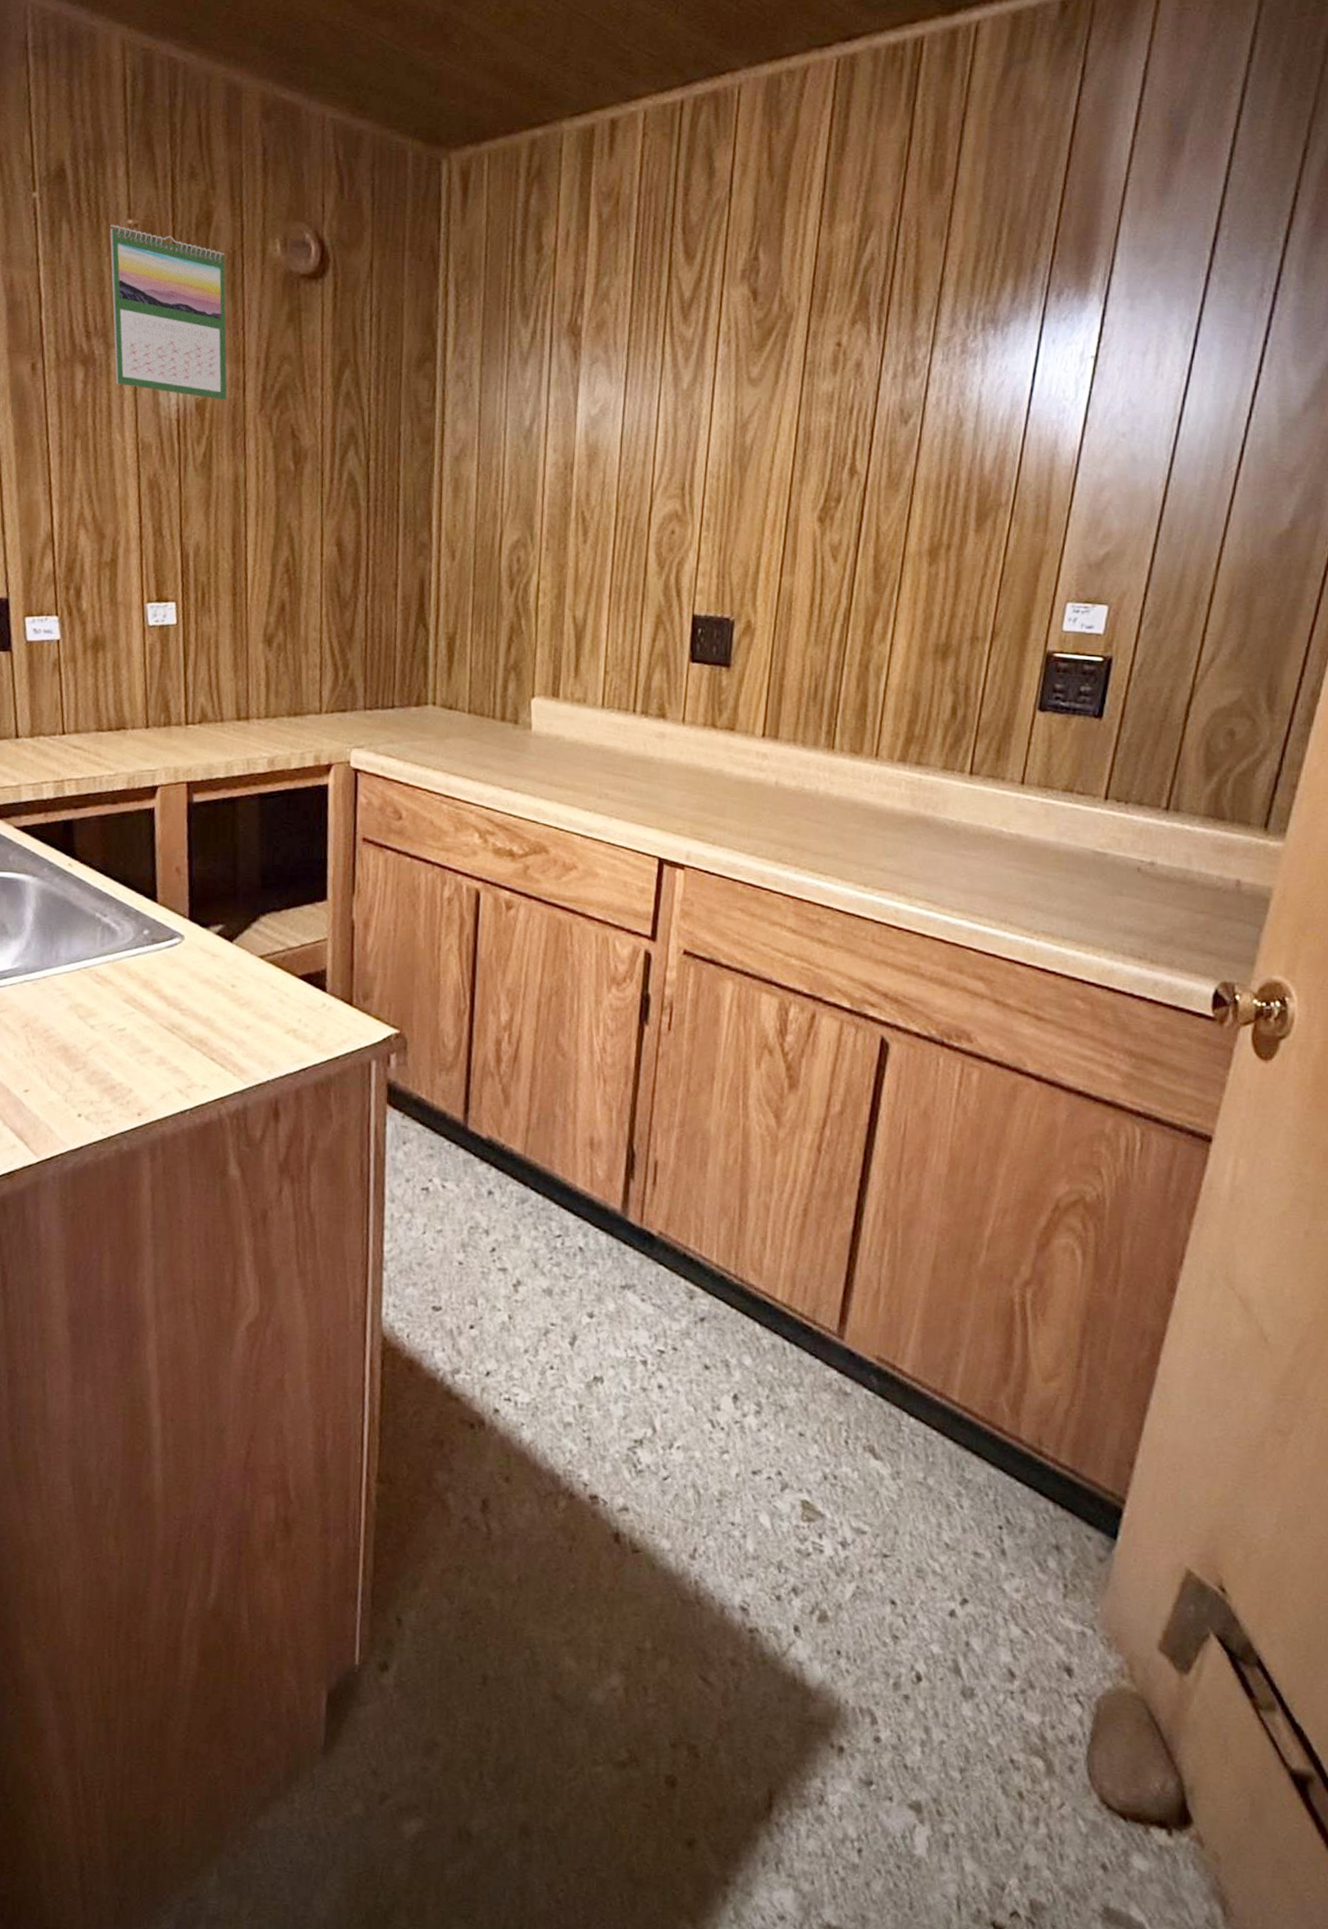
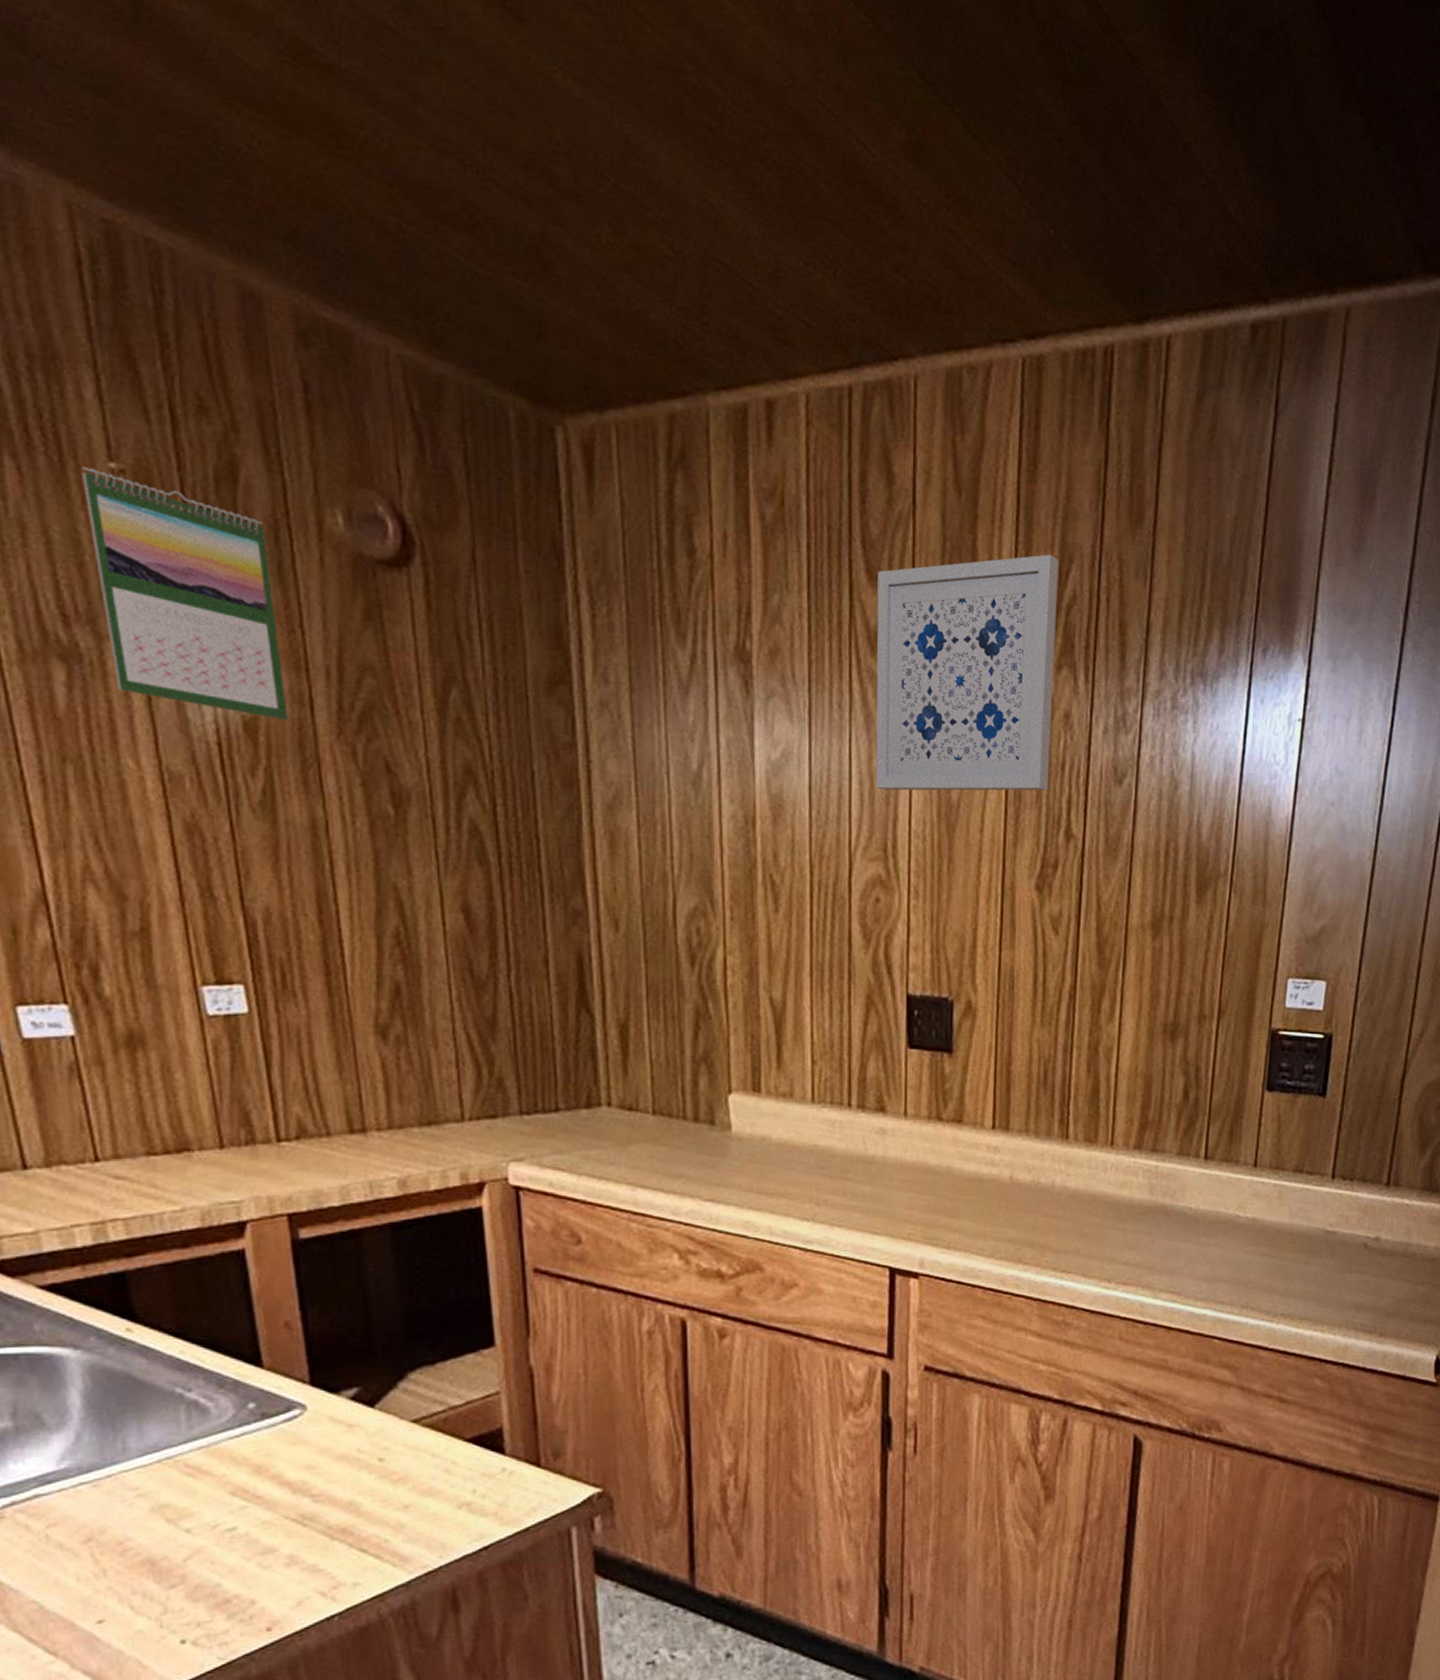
wall art: none [679,224,860,437] -> present [875,554,1059,791]

